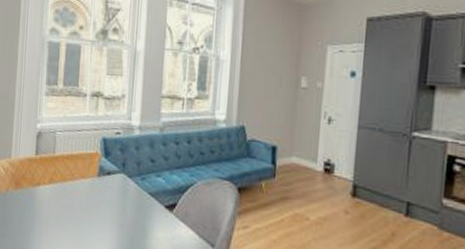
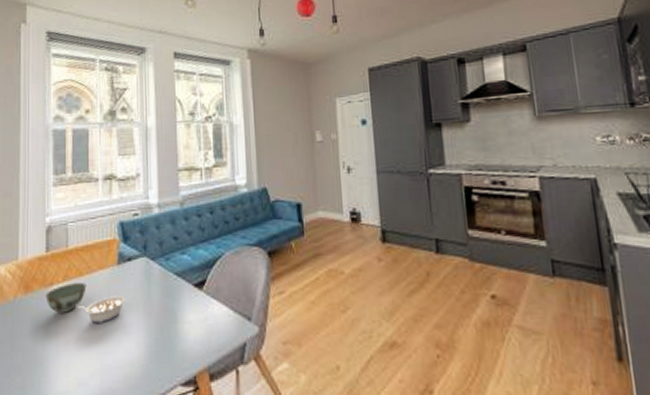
bowl: none [32,186,69,212] -> present [45,283,87,313]
legume: none [59,203,103,226] -> present [77,296,127,323]

